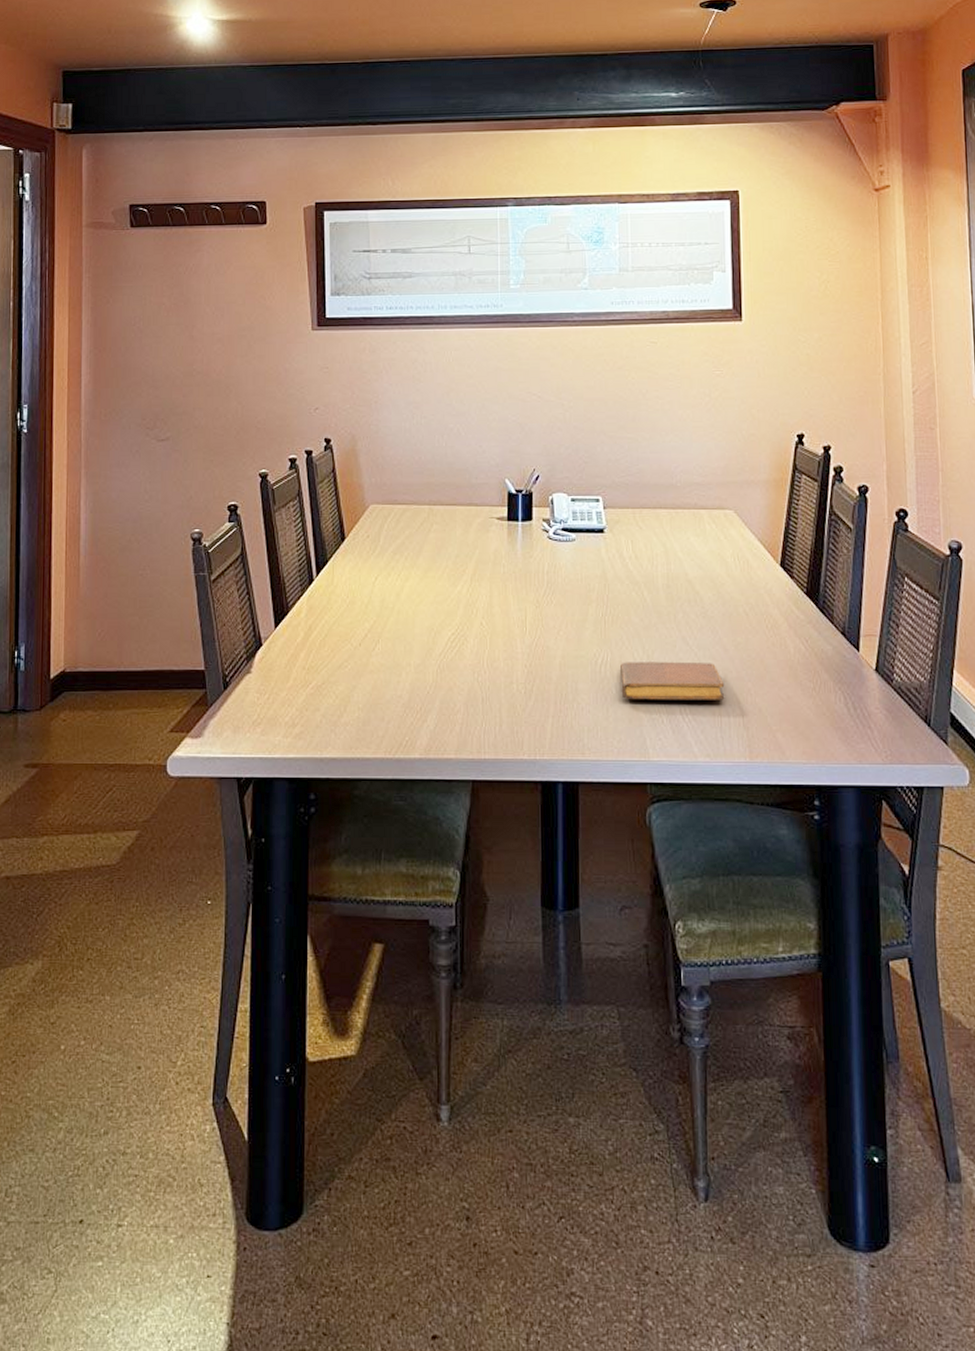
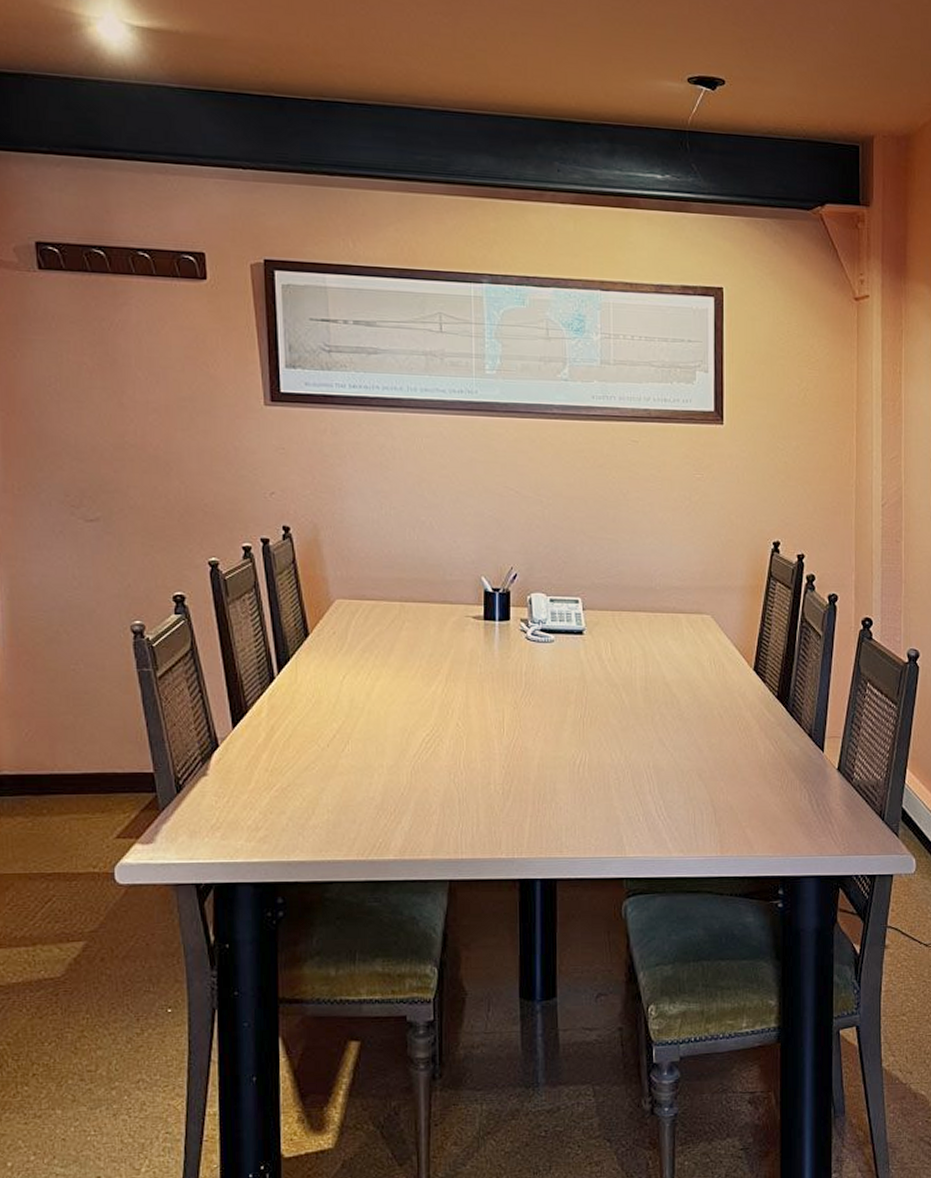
notebook: present [619,661,725,700] -> none [597,762,699,799]

